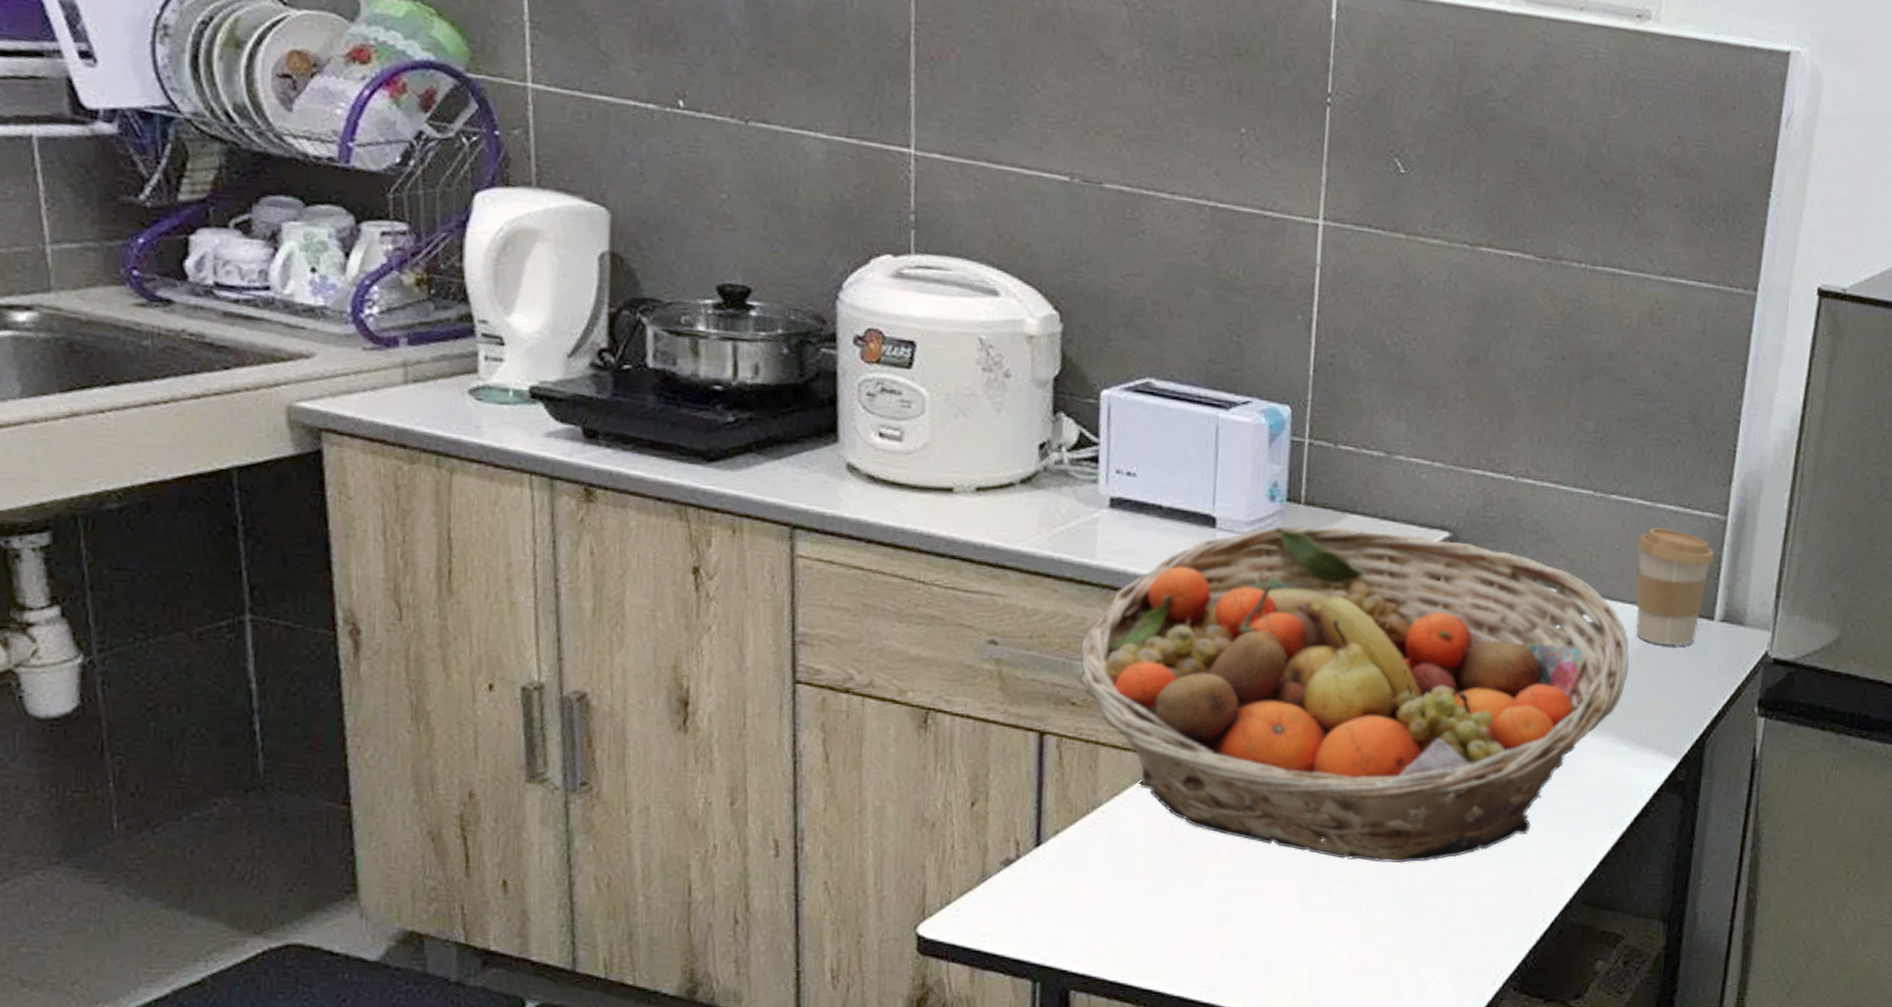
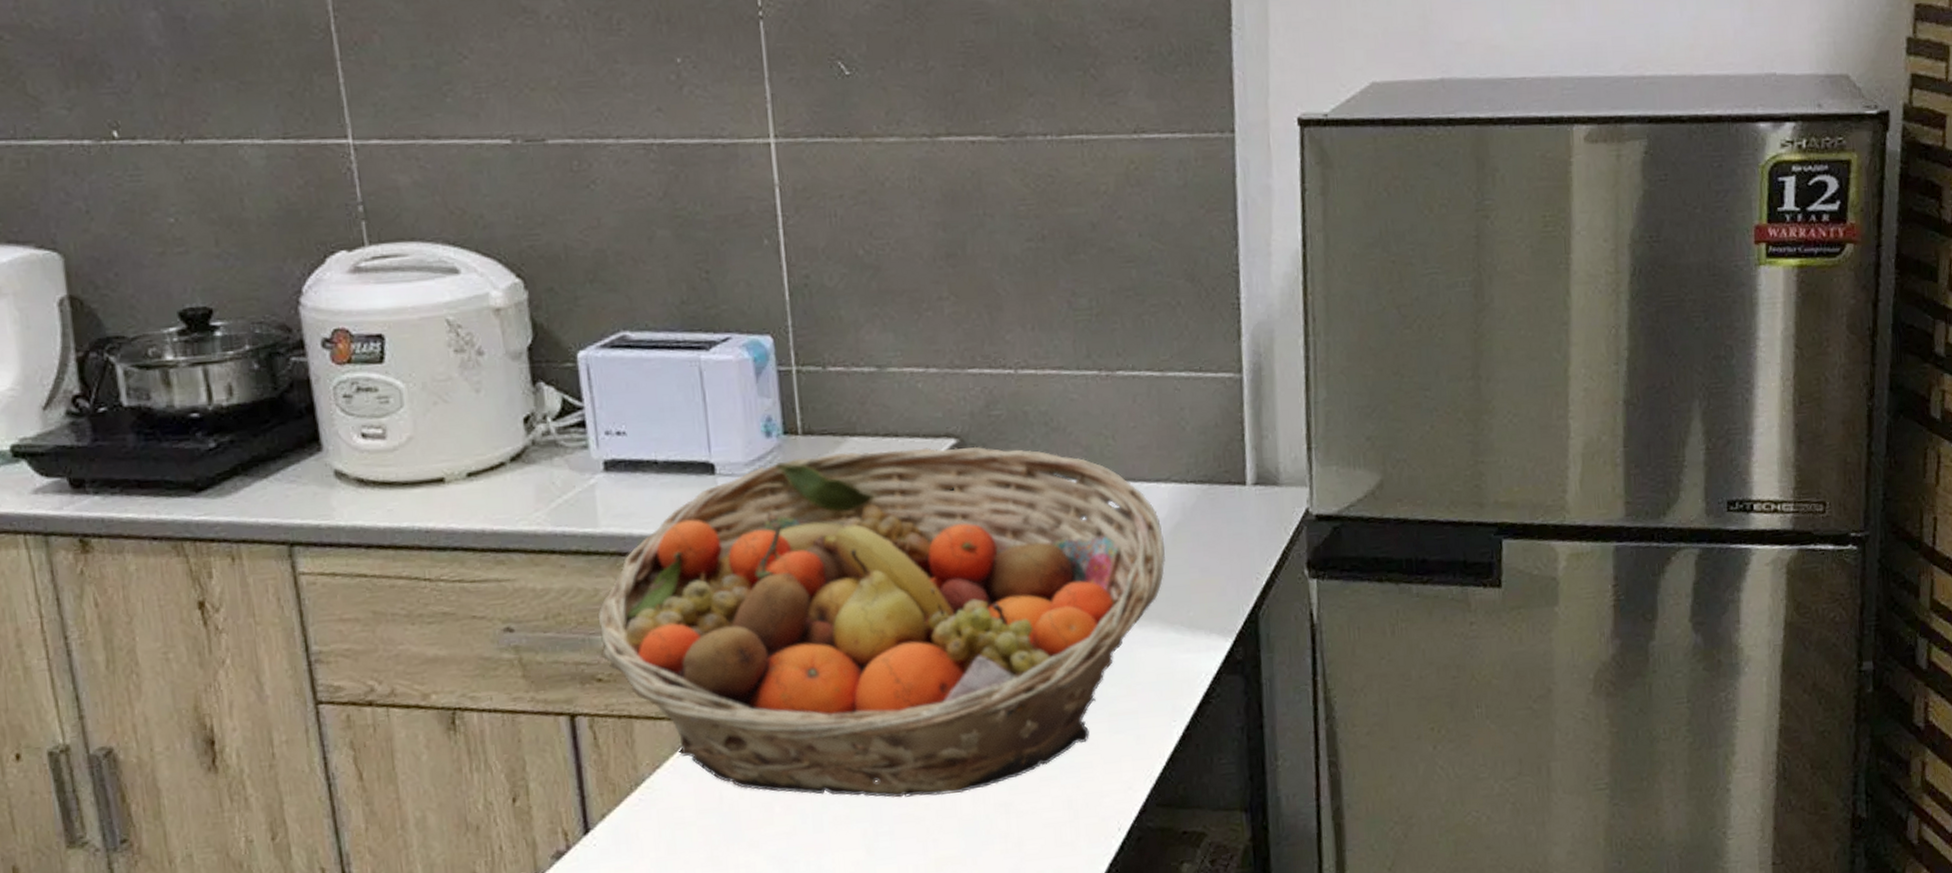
coffee cup: present [1635,528,1715,646] -> none [1152,397,1236,520]

